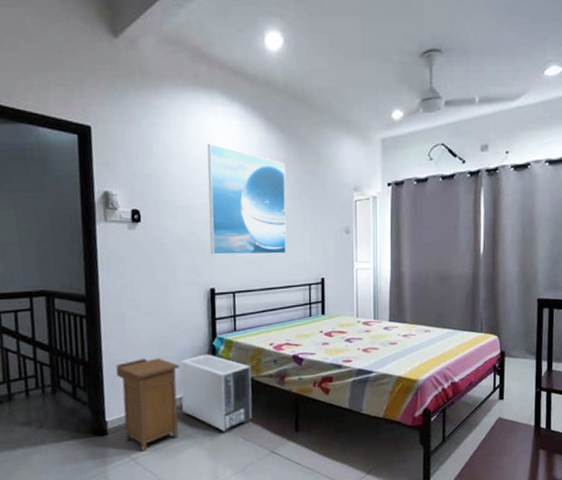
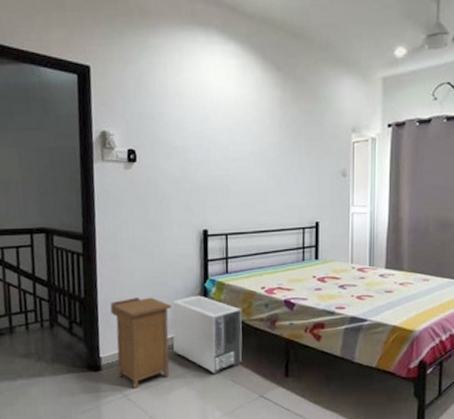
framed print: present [207,143,287,255] -> none [203,83,282,197]

